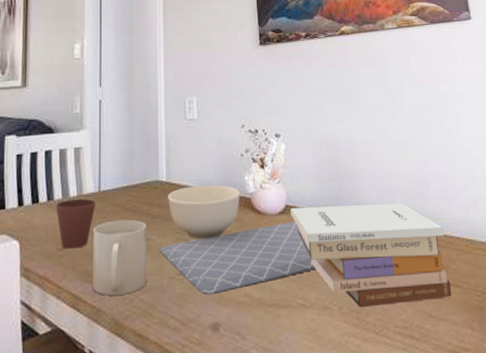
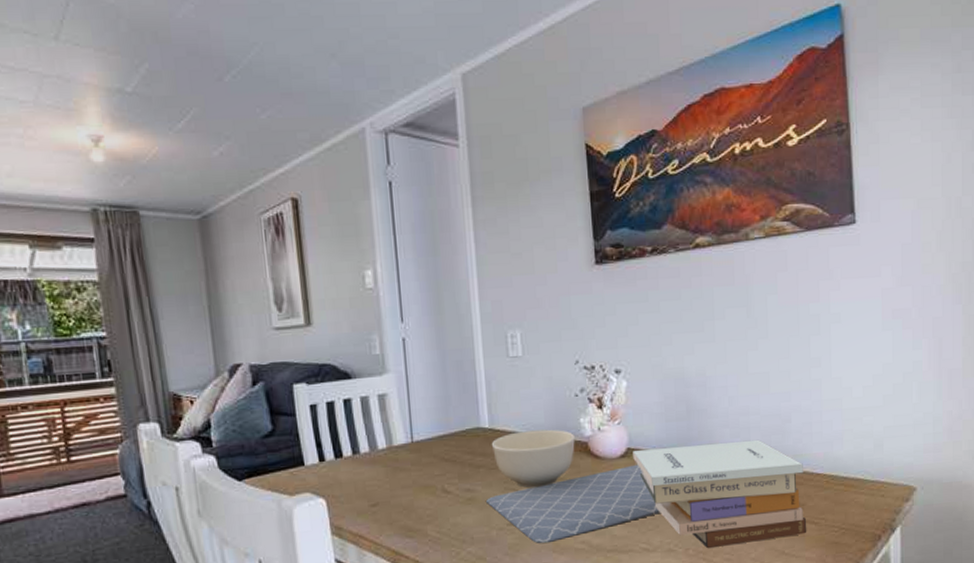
cup: present [56,198,96,249] -> none [363,450,410,504]
mug: present [92,219,147,296] -> none [408,470,474,550]

